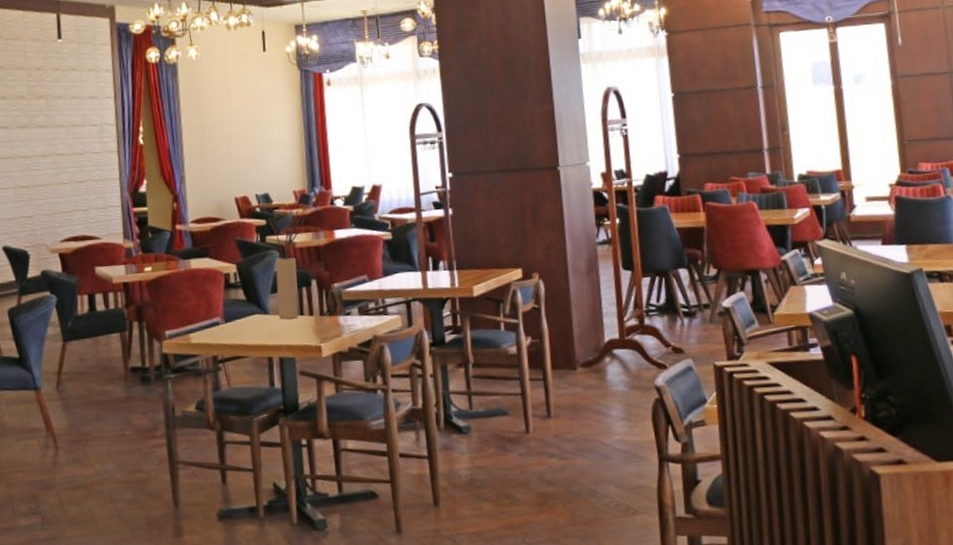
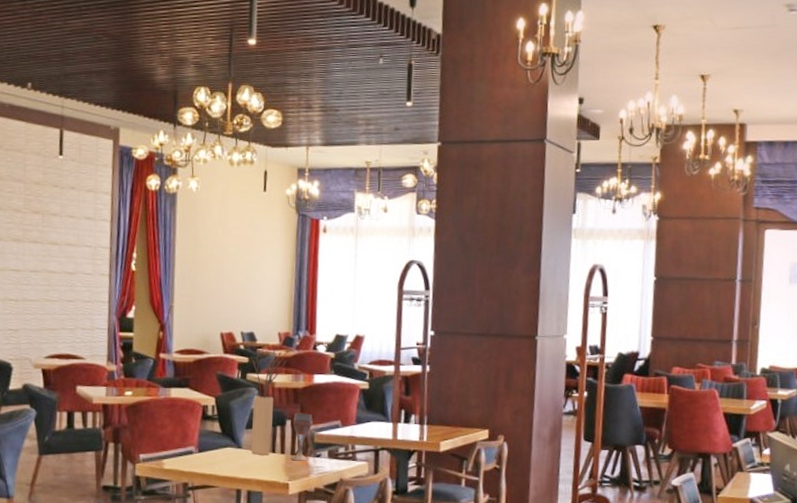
cup: none [318,270,339,322] -> present [290,413,313,461]

